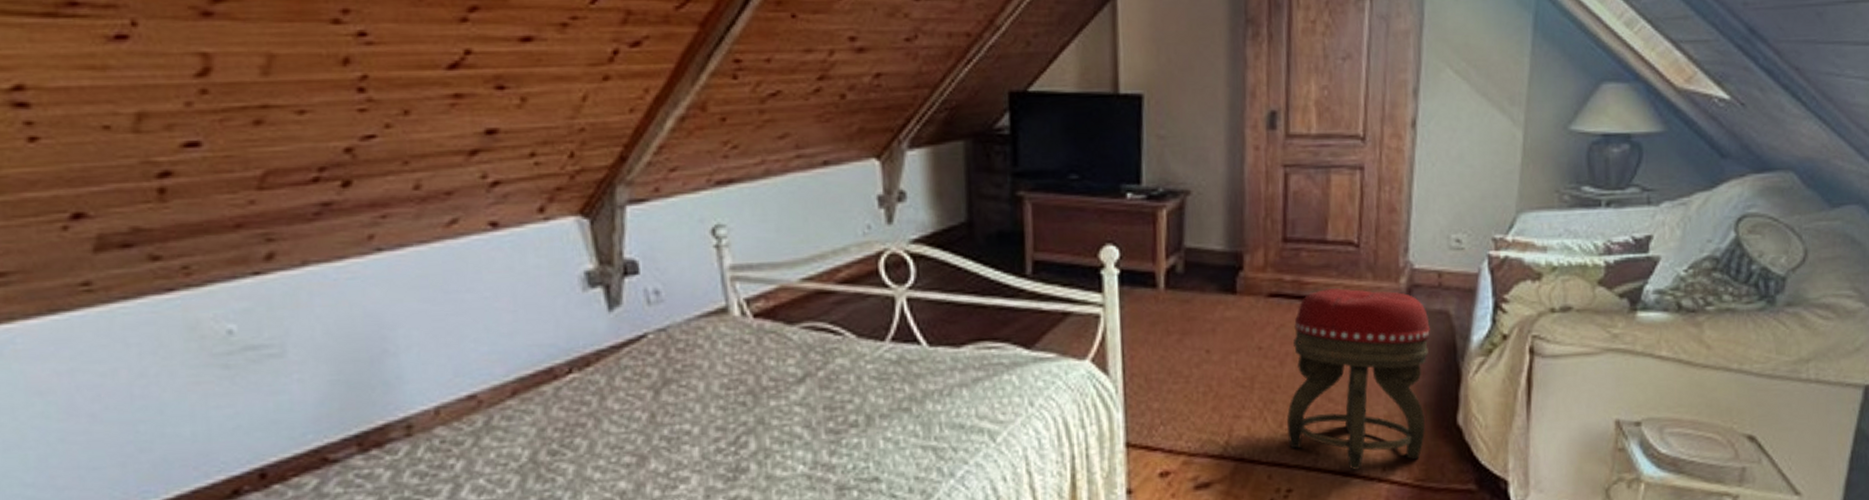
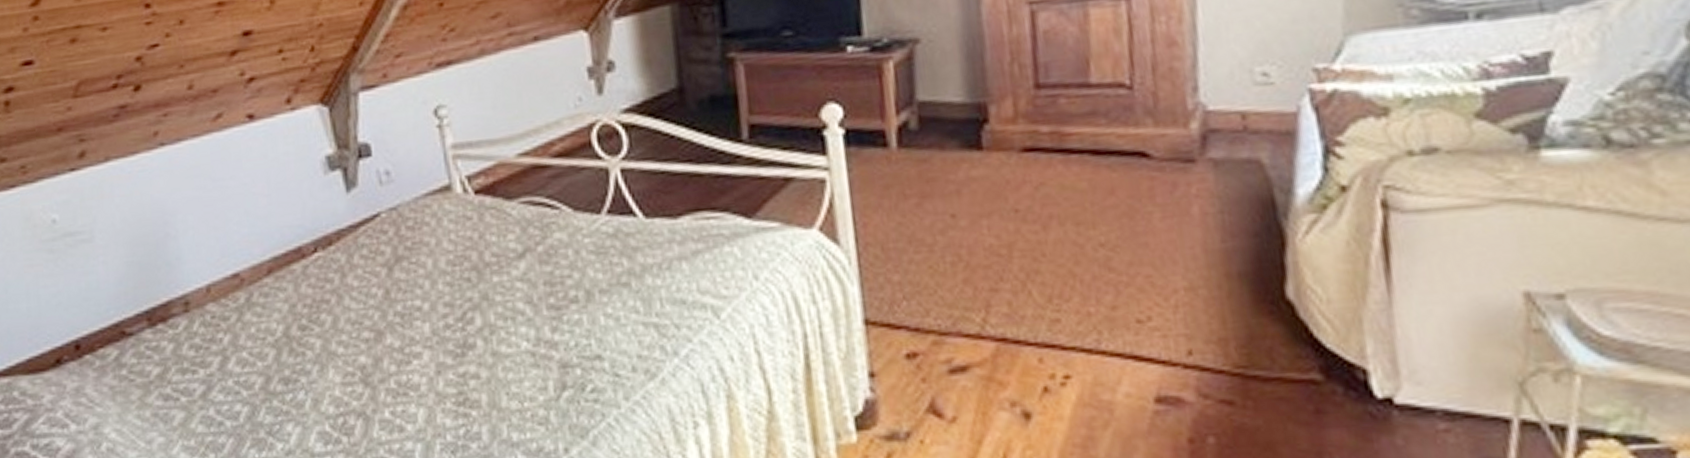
footstool: present [1286,288,1430,470] -> none [1056,138,1243,354]

